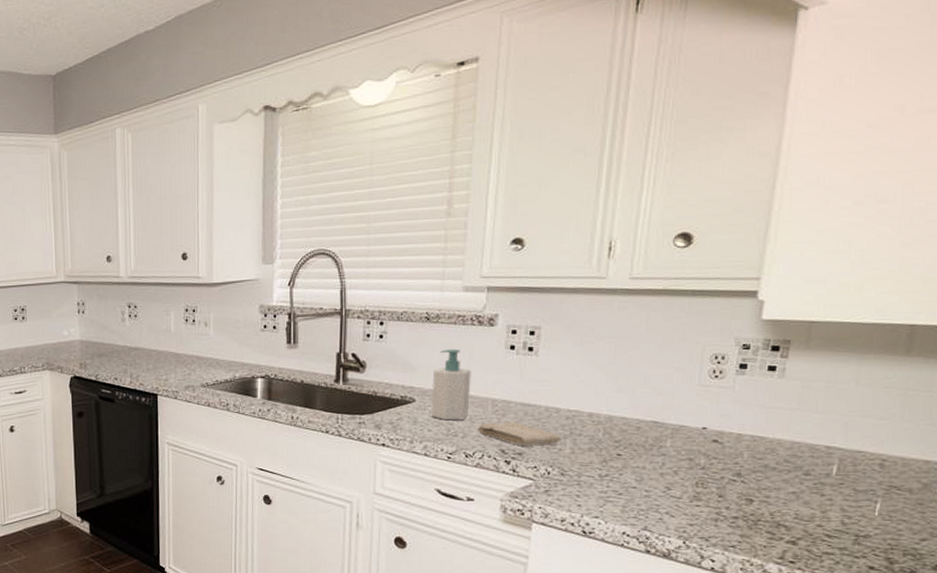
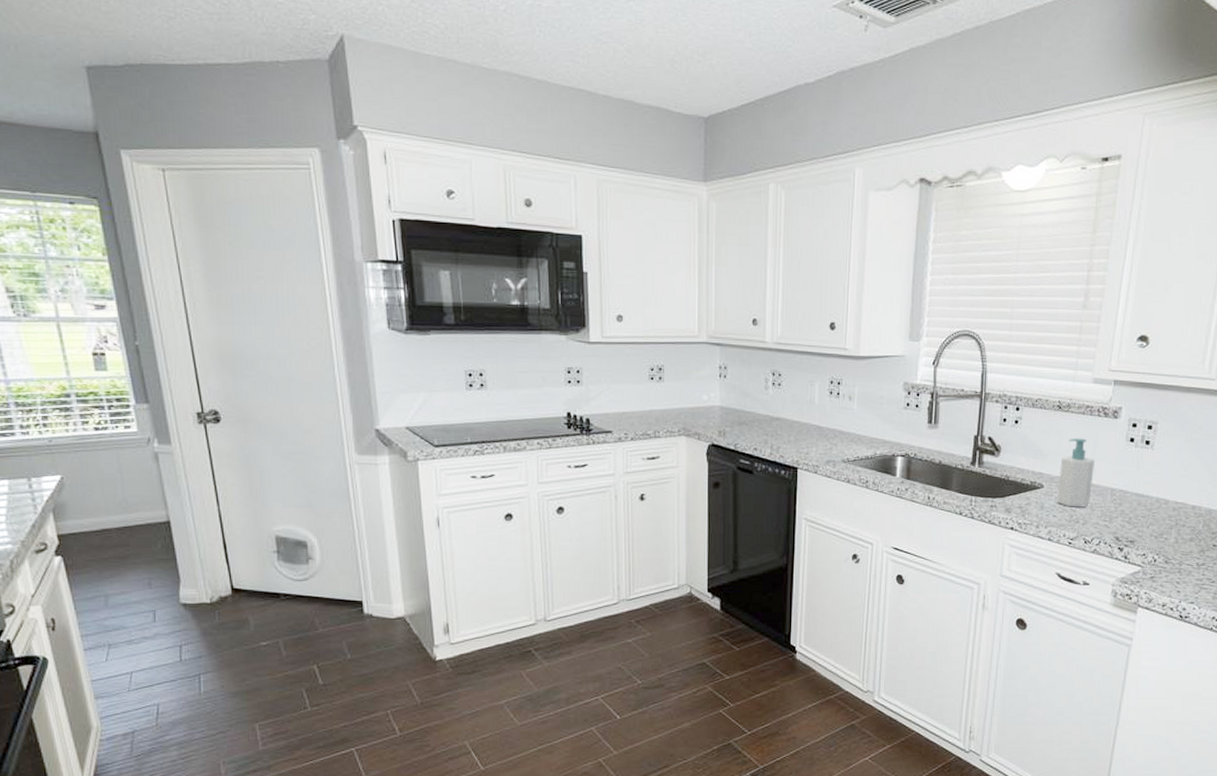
washcloth: present [477,421,561,445] -> none [1096,510,1168,534]

